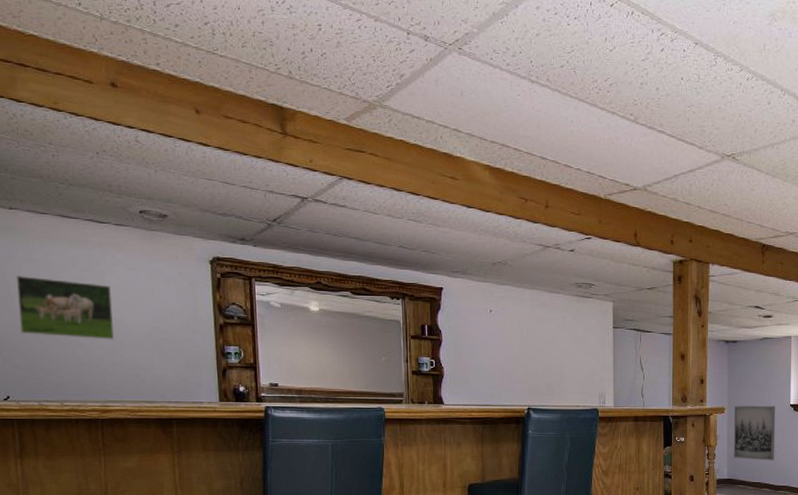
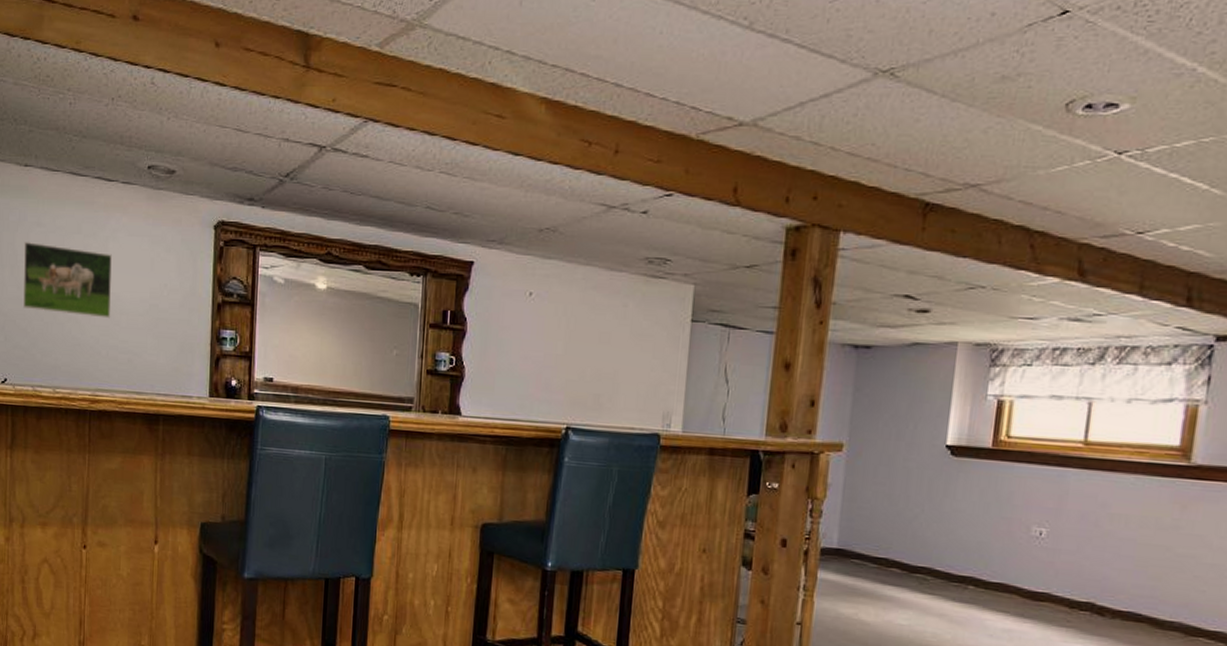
wall art: present [733,405,776,461] -> none [849,442,923,528]

